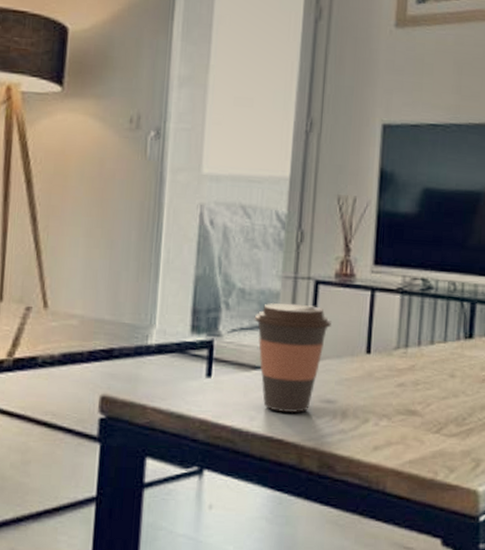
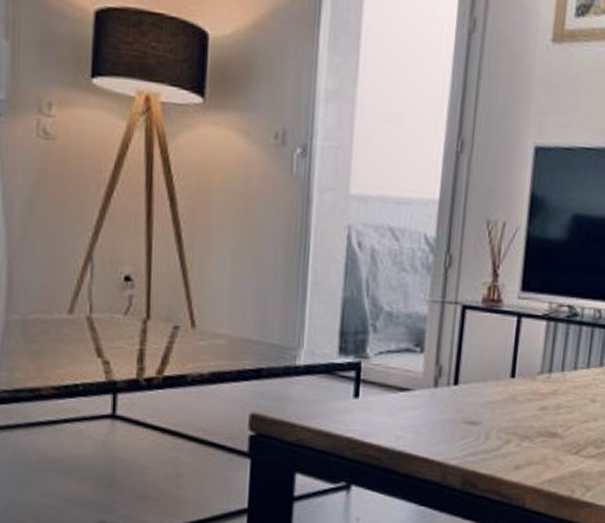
coffee cup: present [254,302,332,413] -> none [401,326,478,434]

